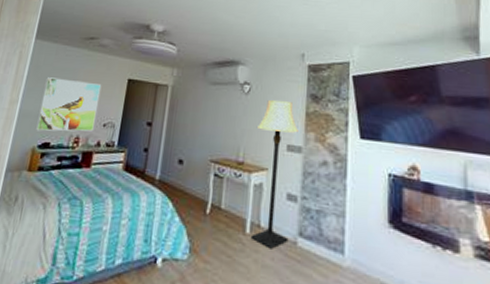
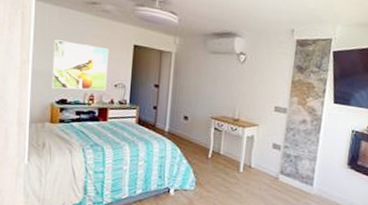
lamp: present [250,100,298,249] -> none [243,69,285,183]

